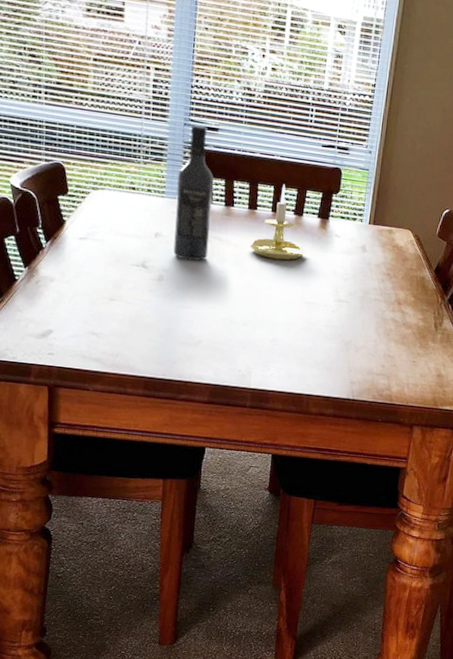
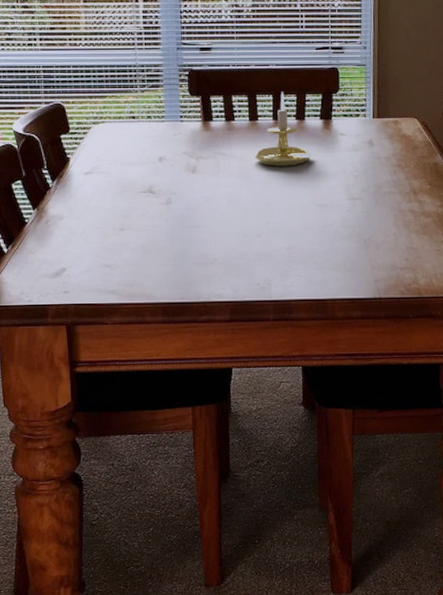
wine bottle: present [173,125,214,261] -> none [176,48,214,180]

